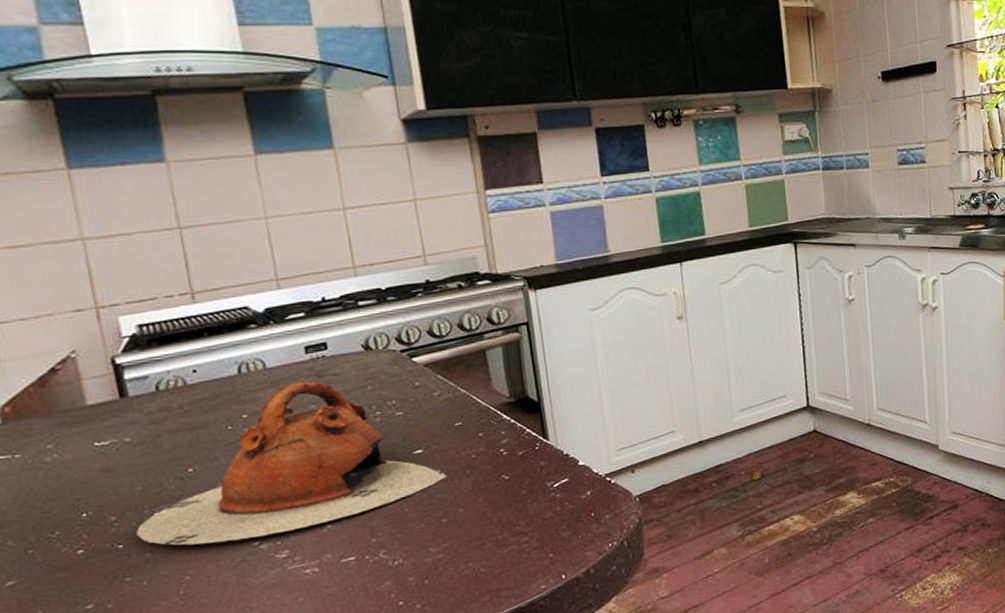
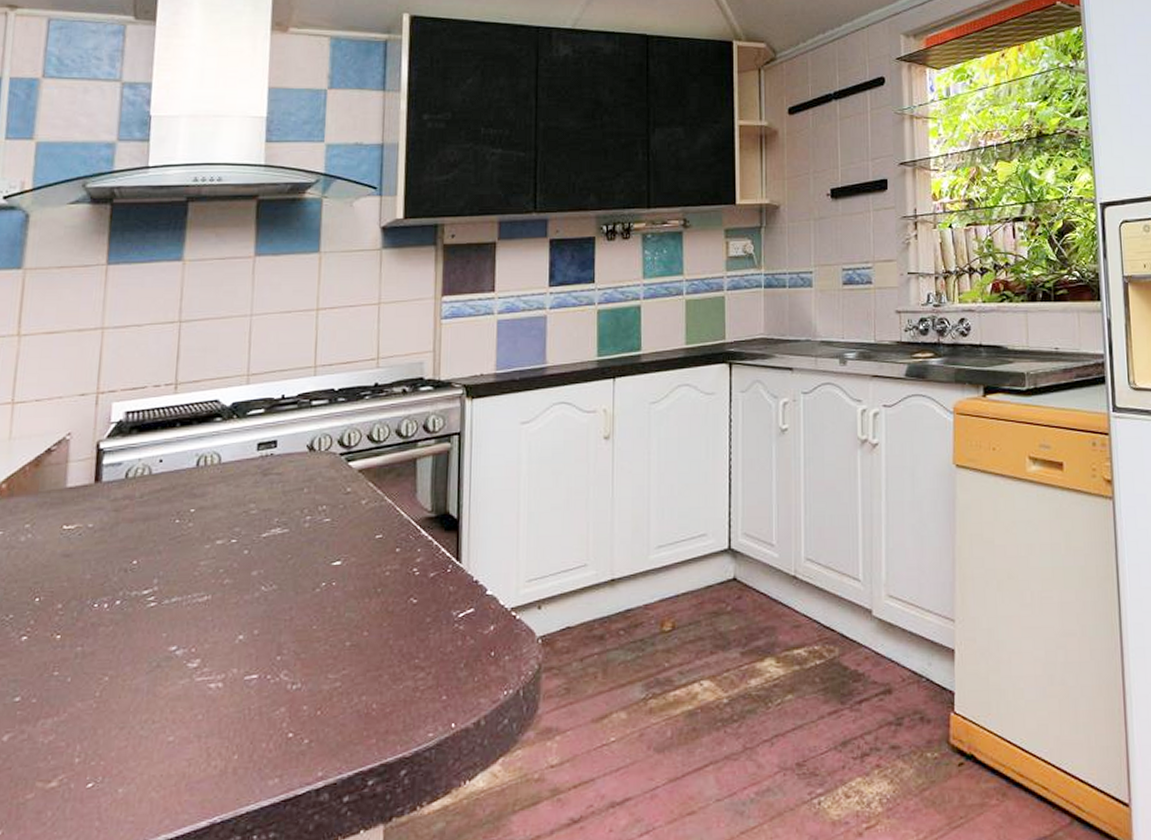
teapot: present [135,381,447,546] -> none [74,479,358,644]

